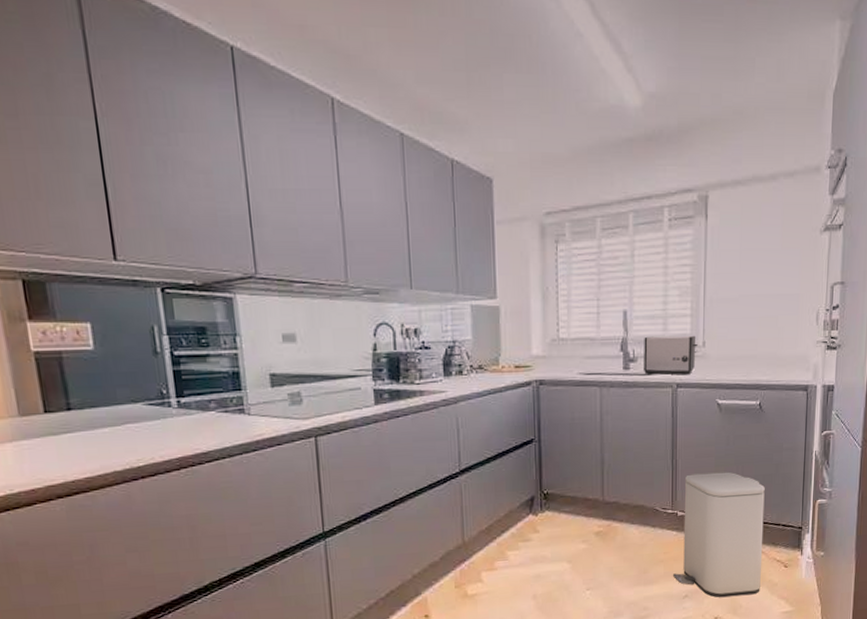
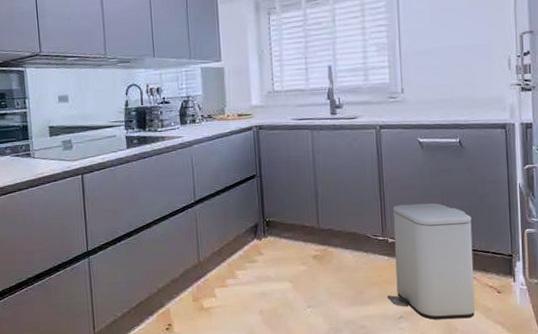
toaster: present [644,335,698,375] -> none [348,83,397,119]

